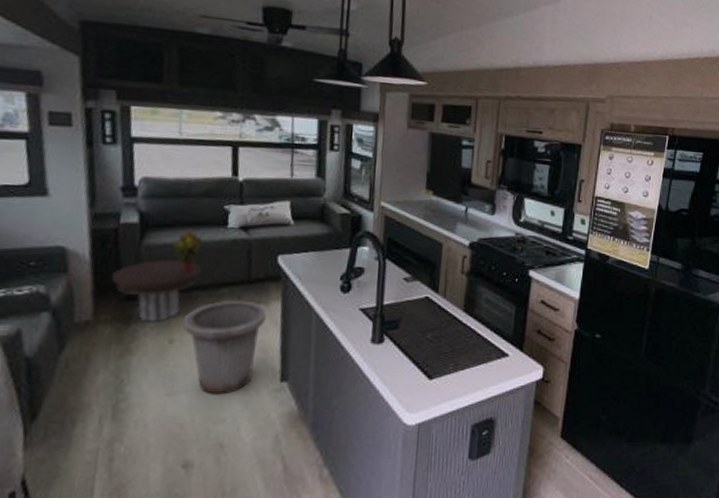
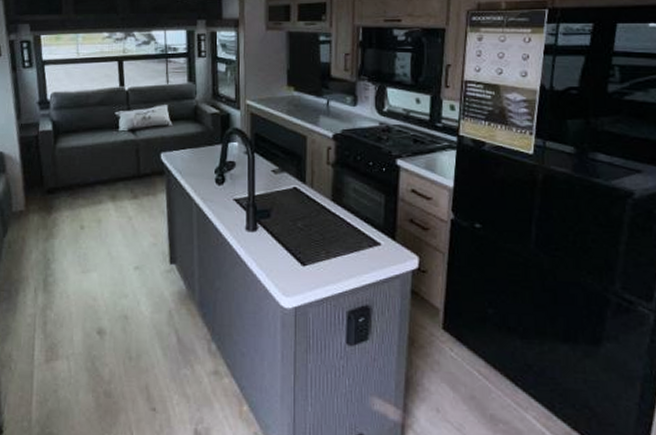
side table: present [111,259,201,321] -> none [35,159,101,211]
potted plant: present [172,229,203,273] -> none [78,134,101,170]
trash can: present [183,300,267,395] -> none [90,192,155,274]

